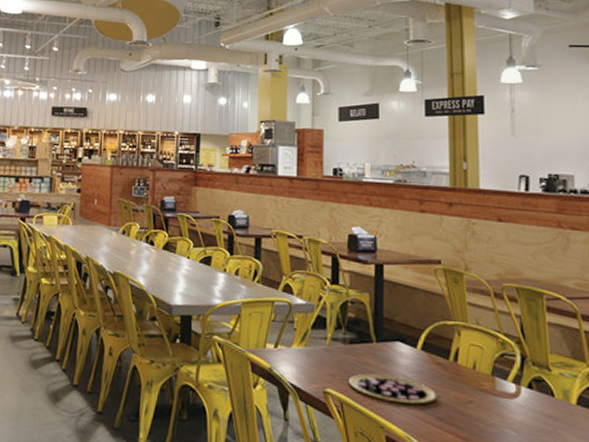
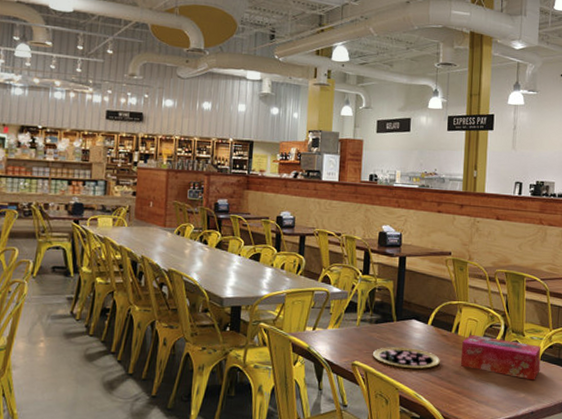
tissue box: none [465,364,578,432] -> present [461,334,541,381]

